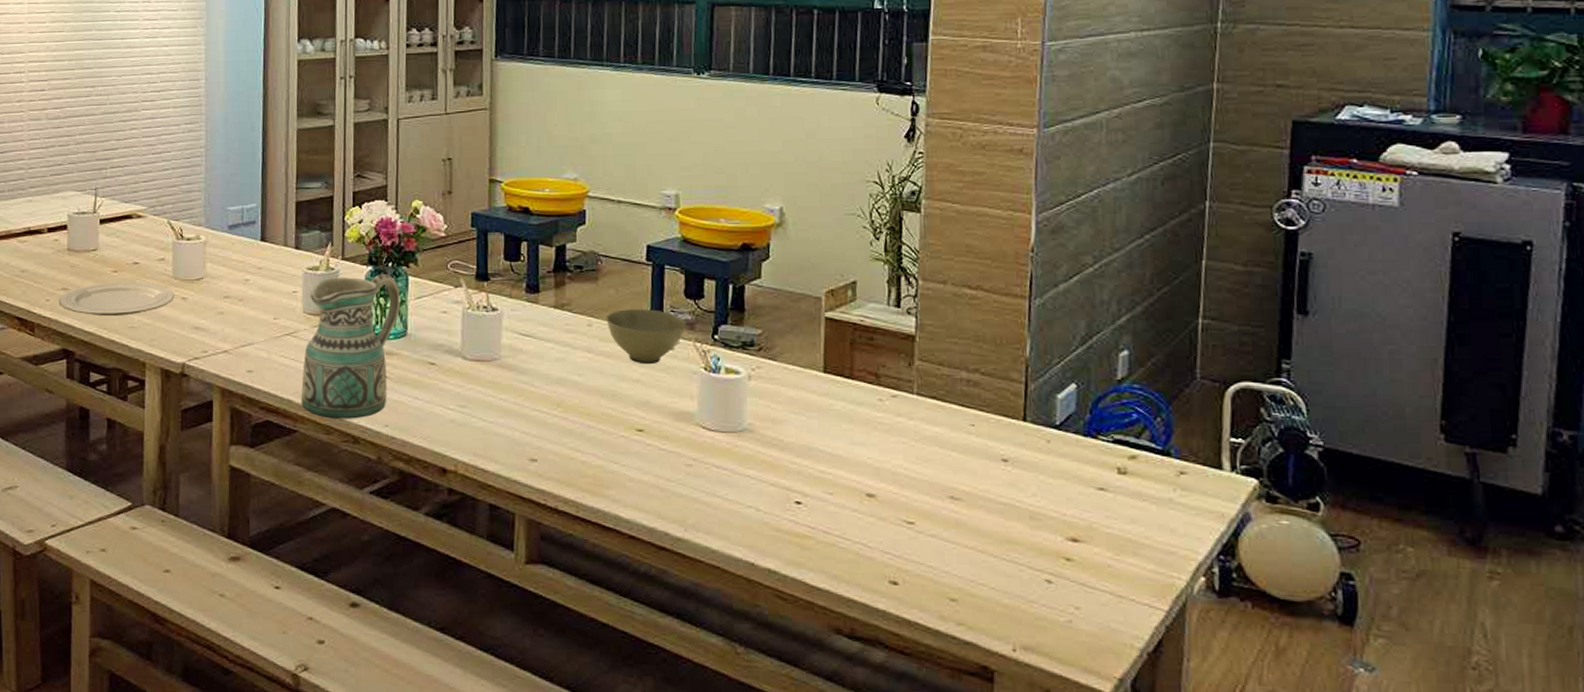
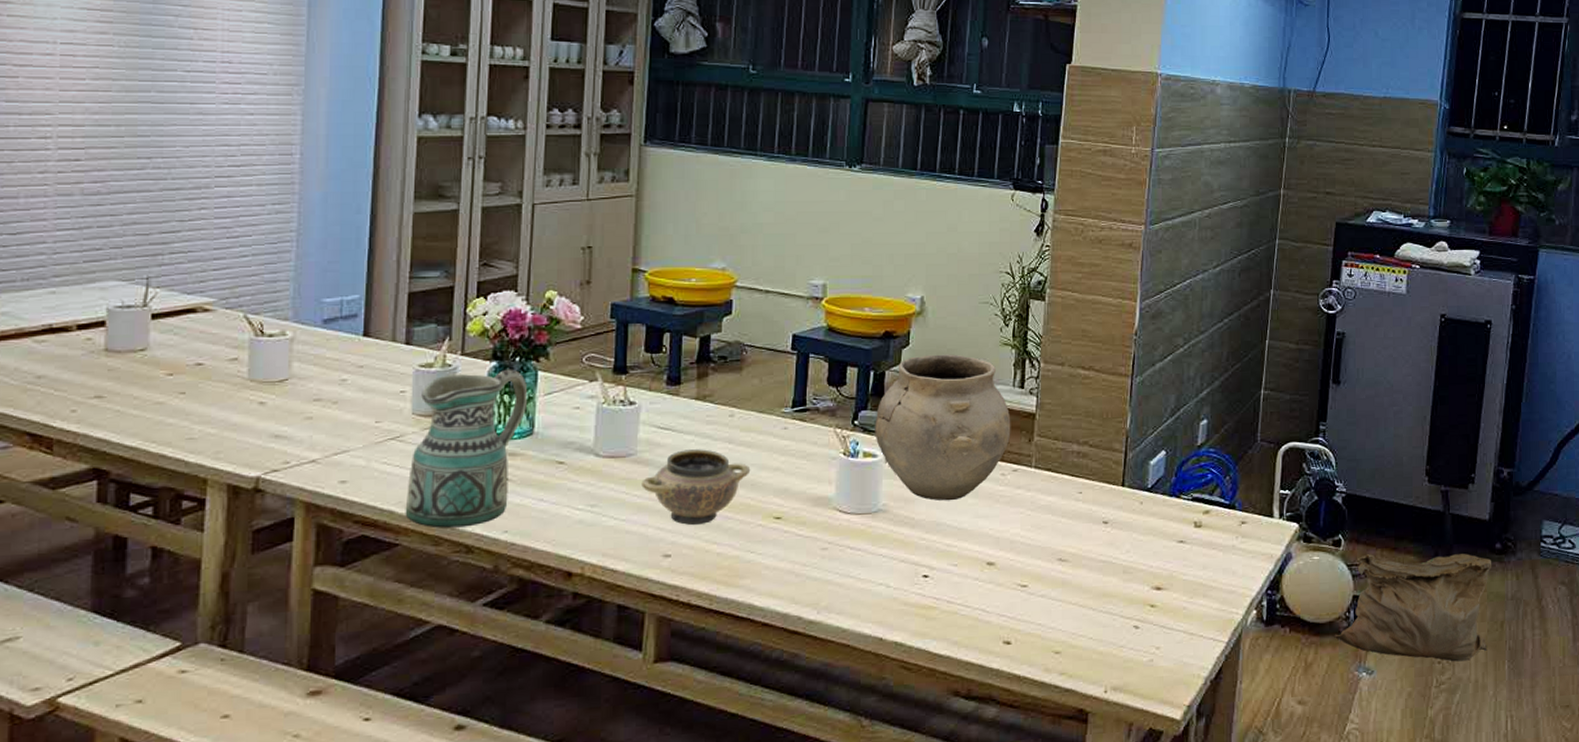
plate: present [58,282,175,315] -> none [89,386,250,427]
ceramic bowl: none [506,357,611,432] -> present [641,449,751,526]
bowl: present [606,309,687,365] -> none [748,398,828,453]
clay pot: none [736,268,888,425] -> present [875,354,1011,501]
bag: none [1315,524,1551,671] -> present [1334,553,1492,662]

